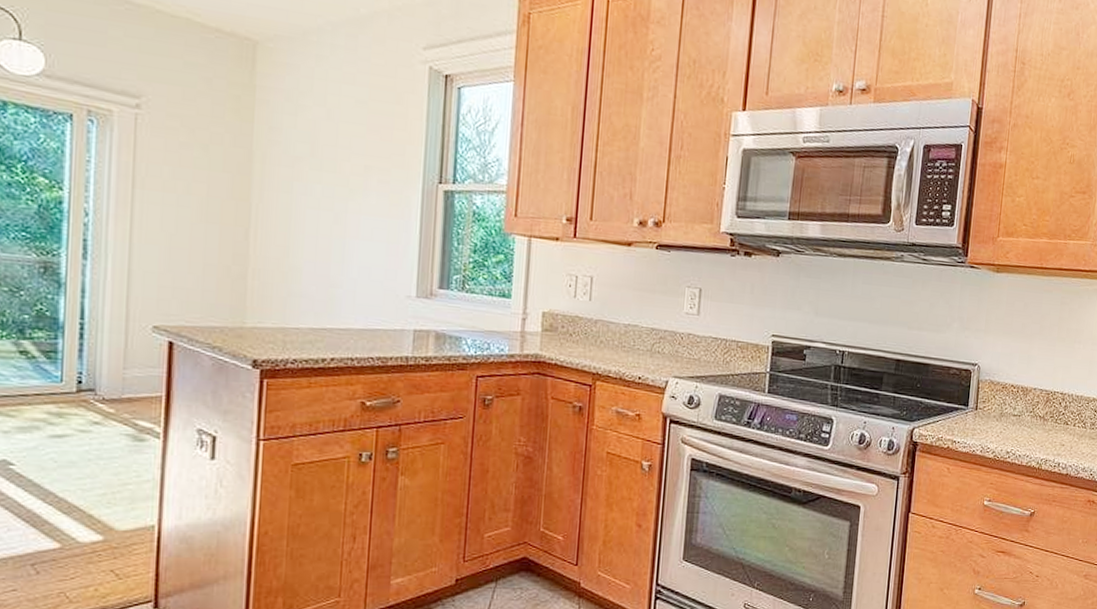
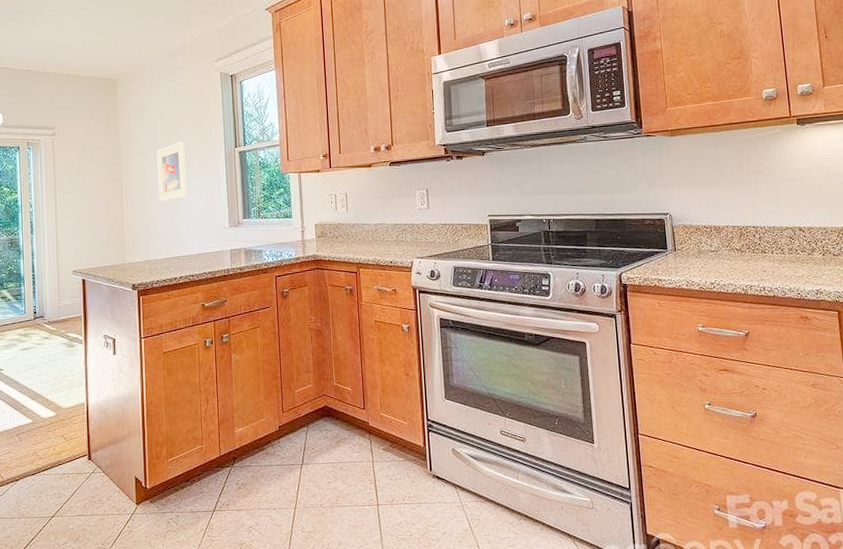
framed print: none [310,158,360,245] -> present [157,141,187,202]

